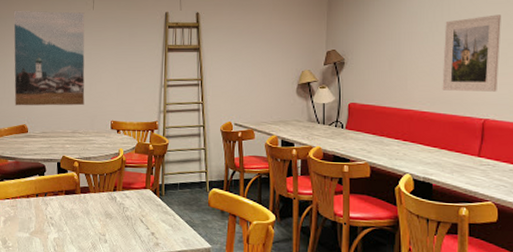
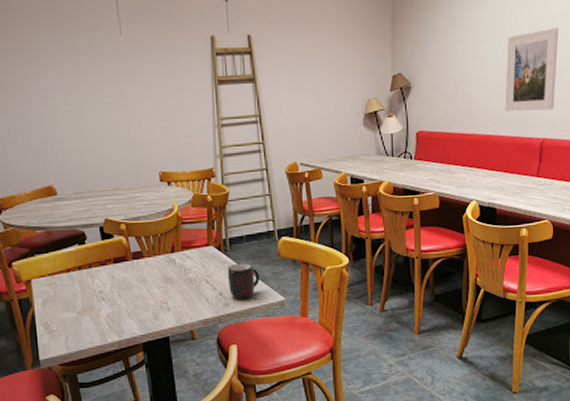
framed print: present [13,10,85,106] -> none [14,38,124,163]
mug: none [160,207,189,243] -> present [227,263,260,301]

